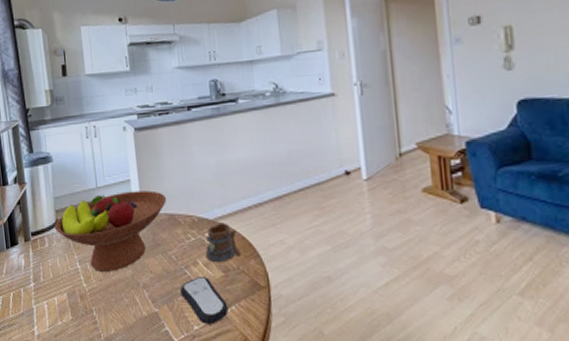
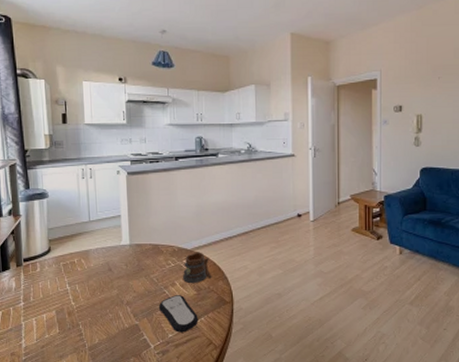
fruit bowl: present [54,190,167,272] -> none [46,225,153,292]

